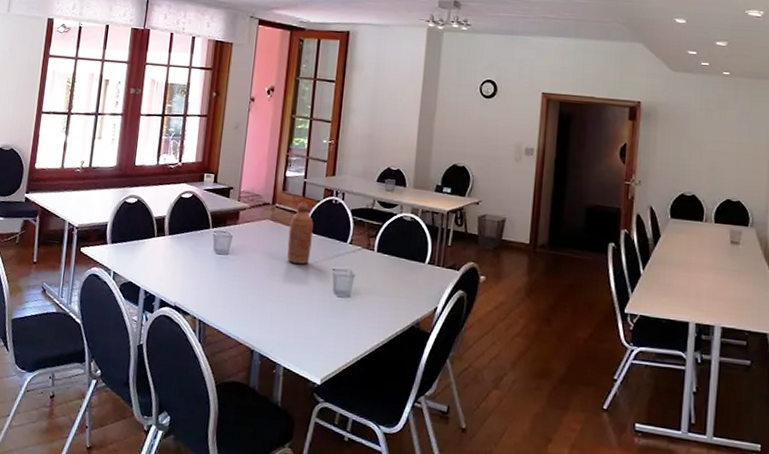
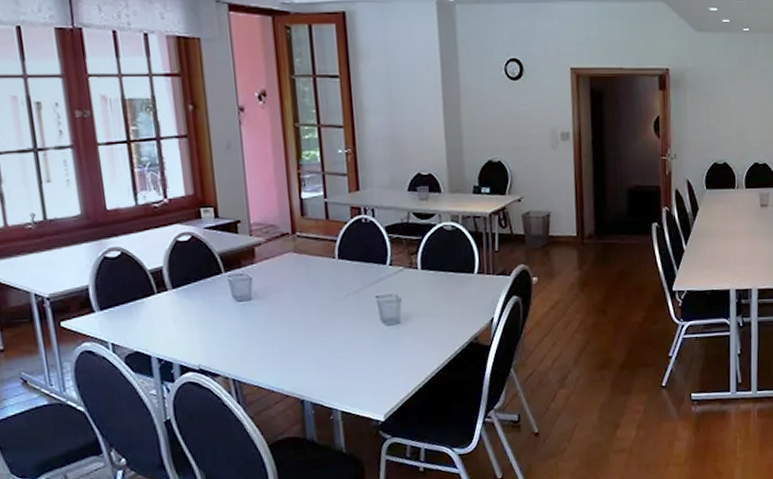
bottle: present [287,201,314,264] -> none [316,225,348,297]

